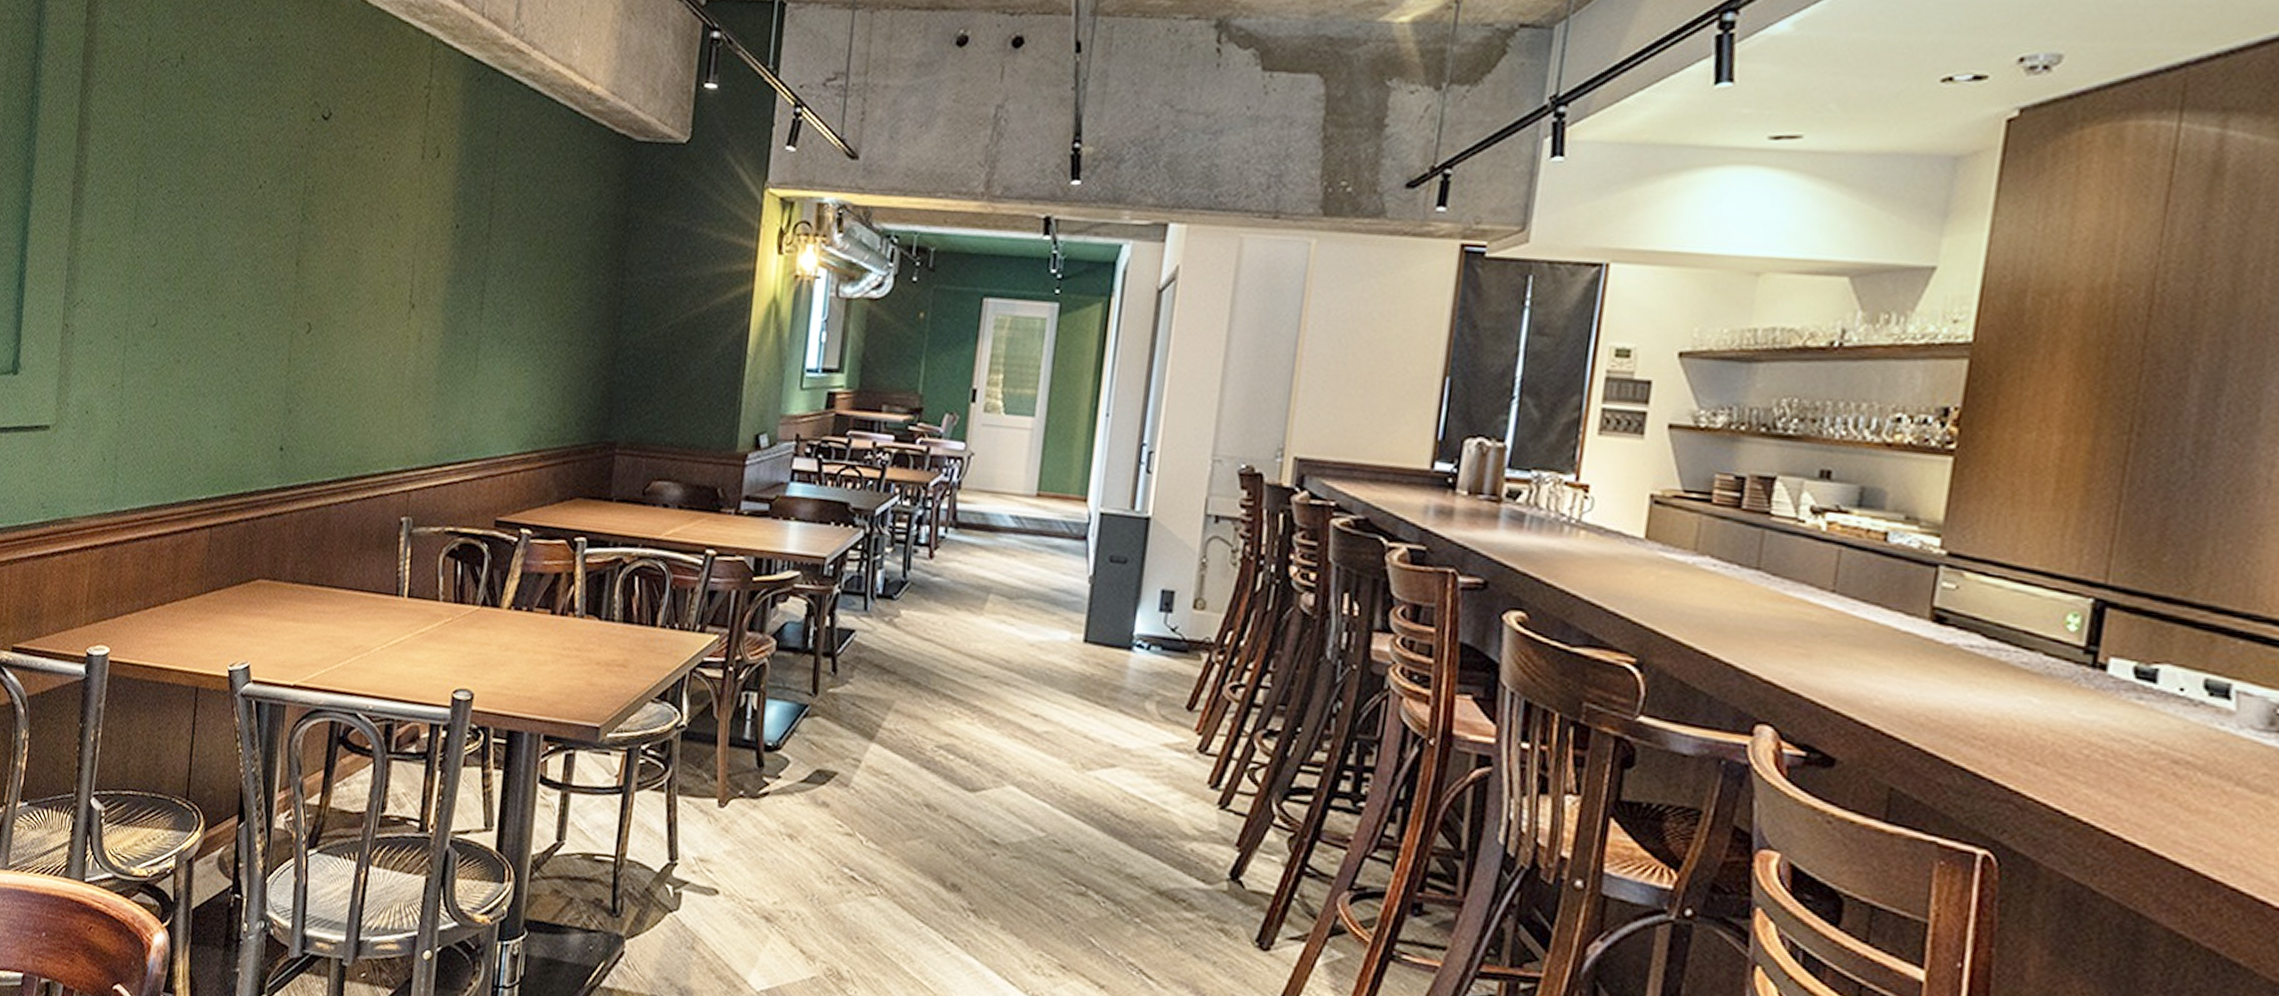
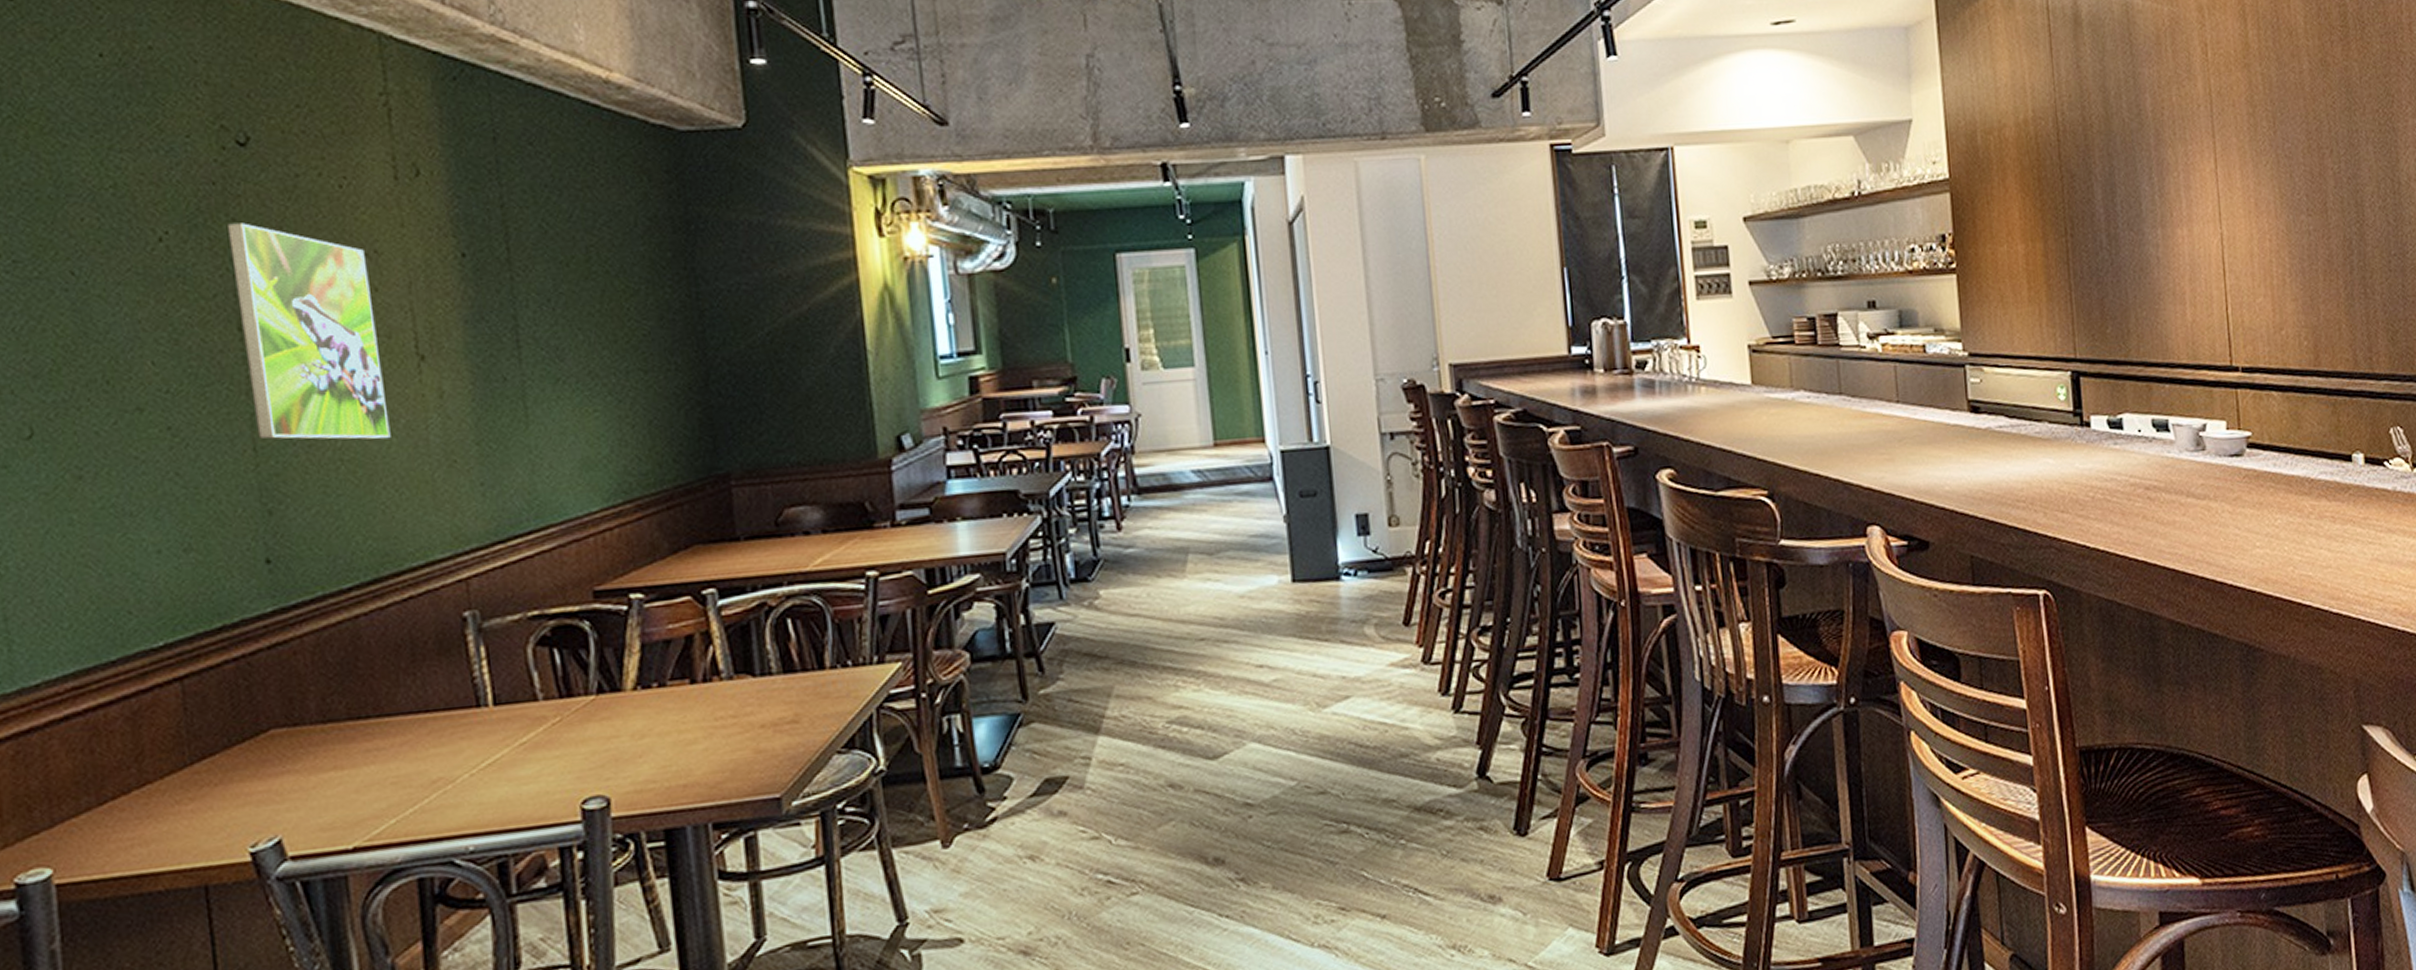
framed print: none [293,180,390,368] -> present [228,223,391,440]

